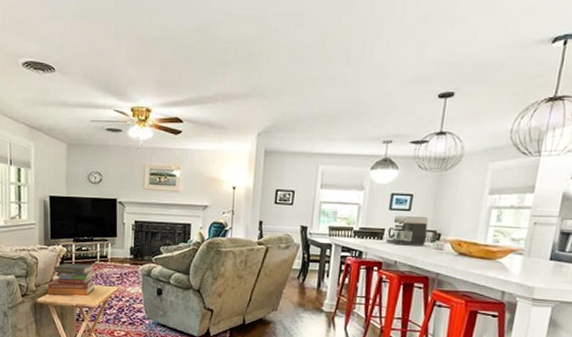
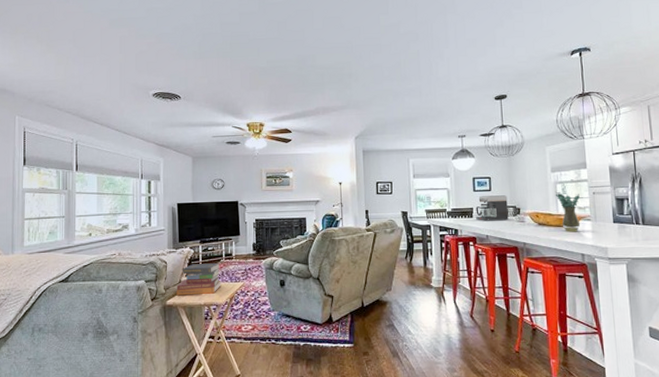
vase: none [486,217,517,267] -> present [555,191,581,233]

